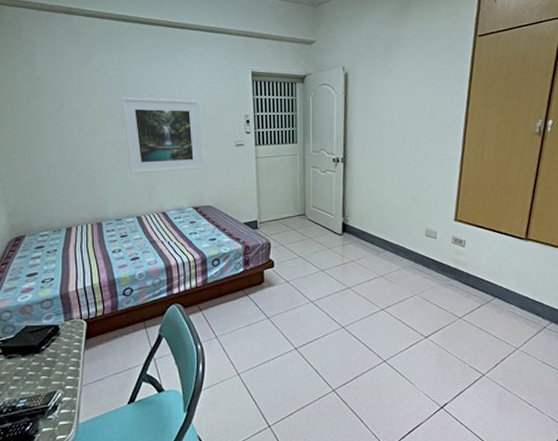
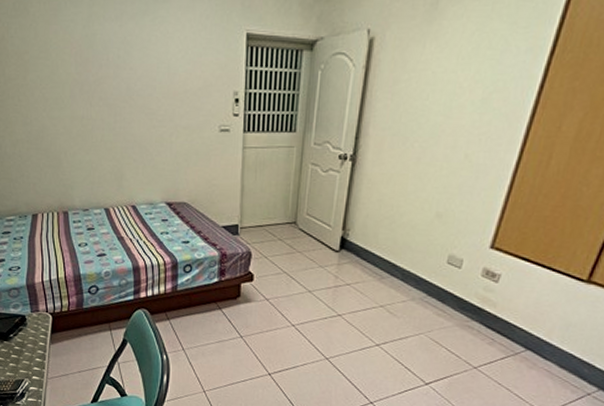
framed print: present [121,97,204,174] -> none [90,64,181,159]

